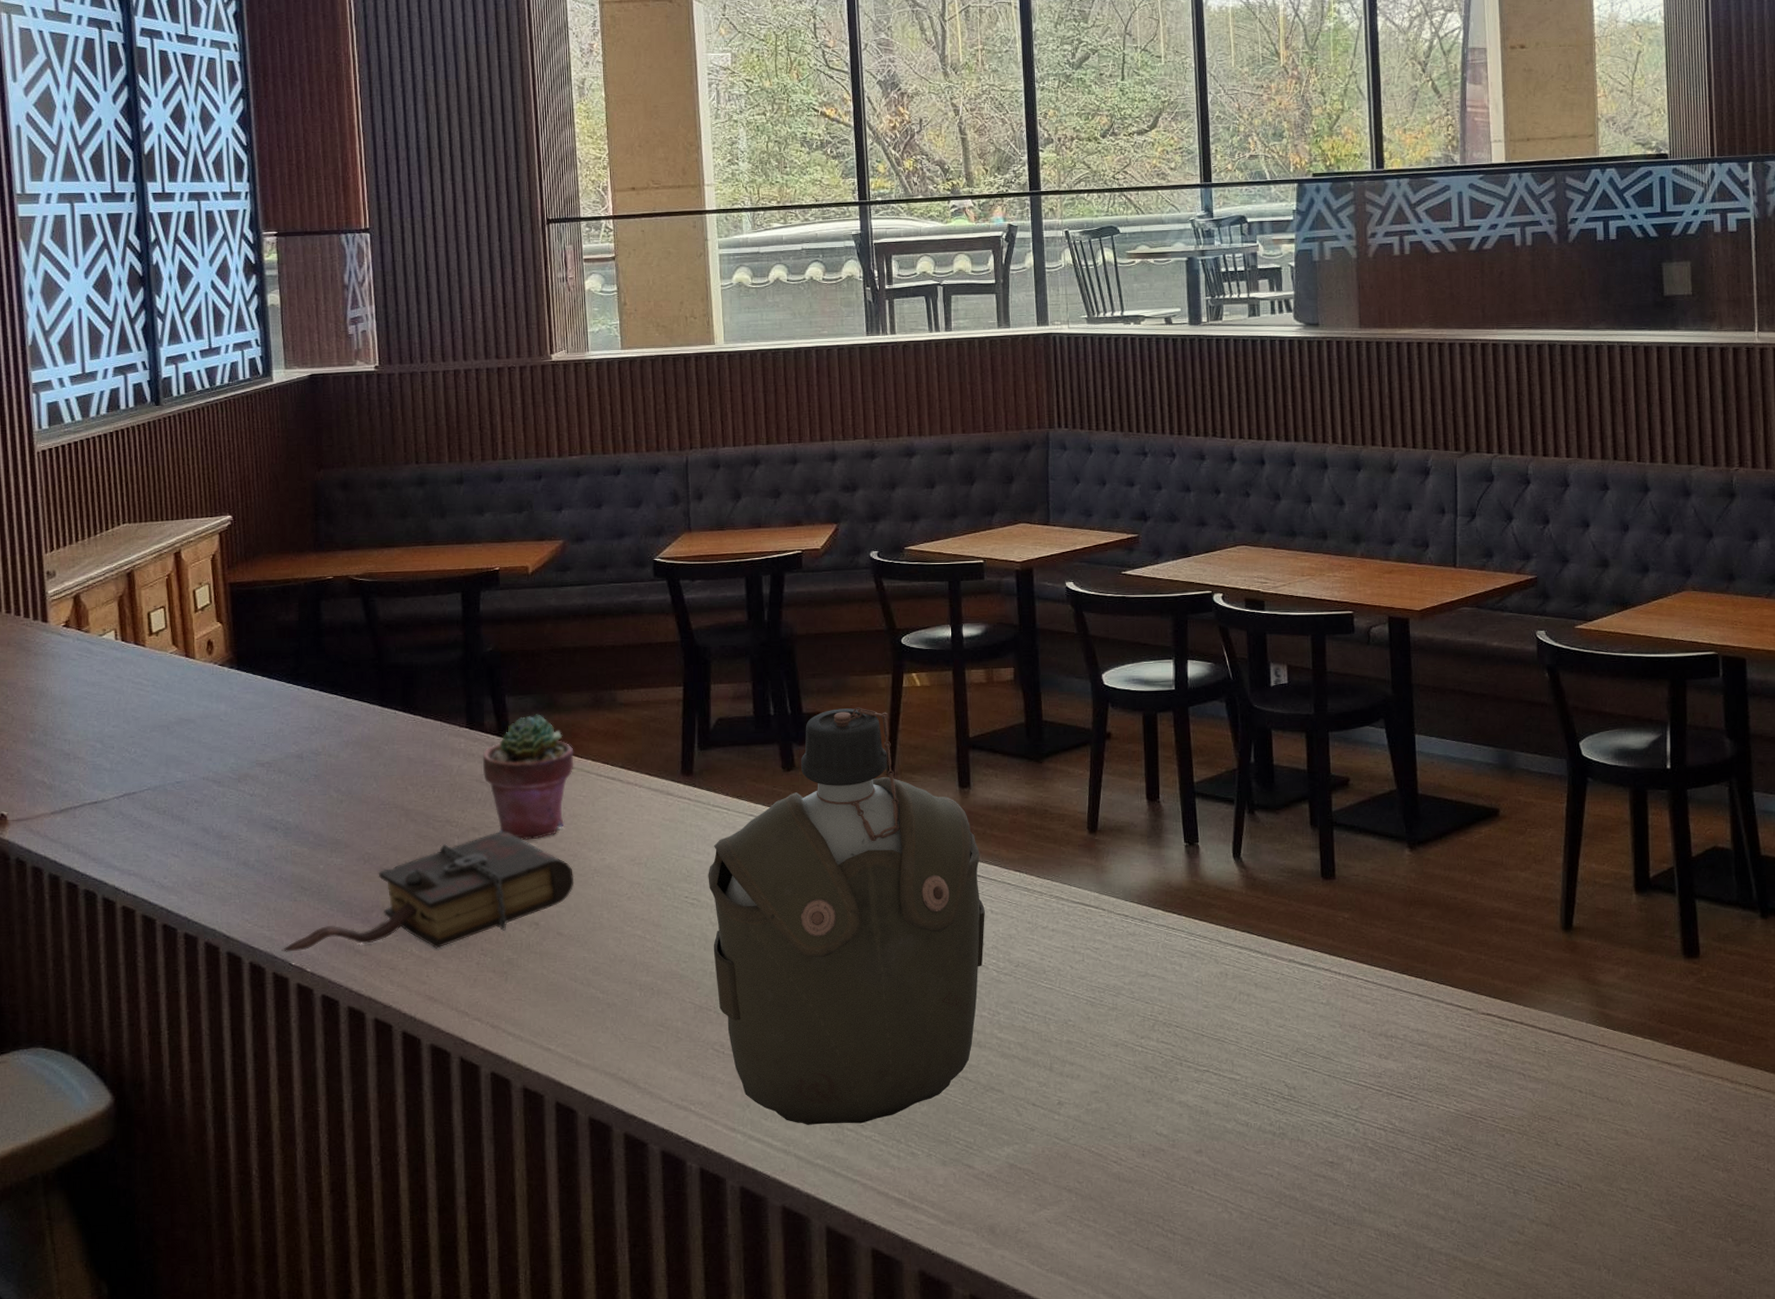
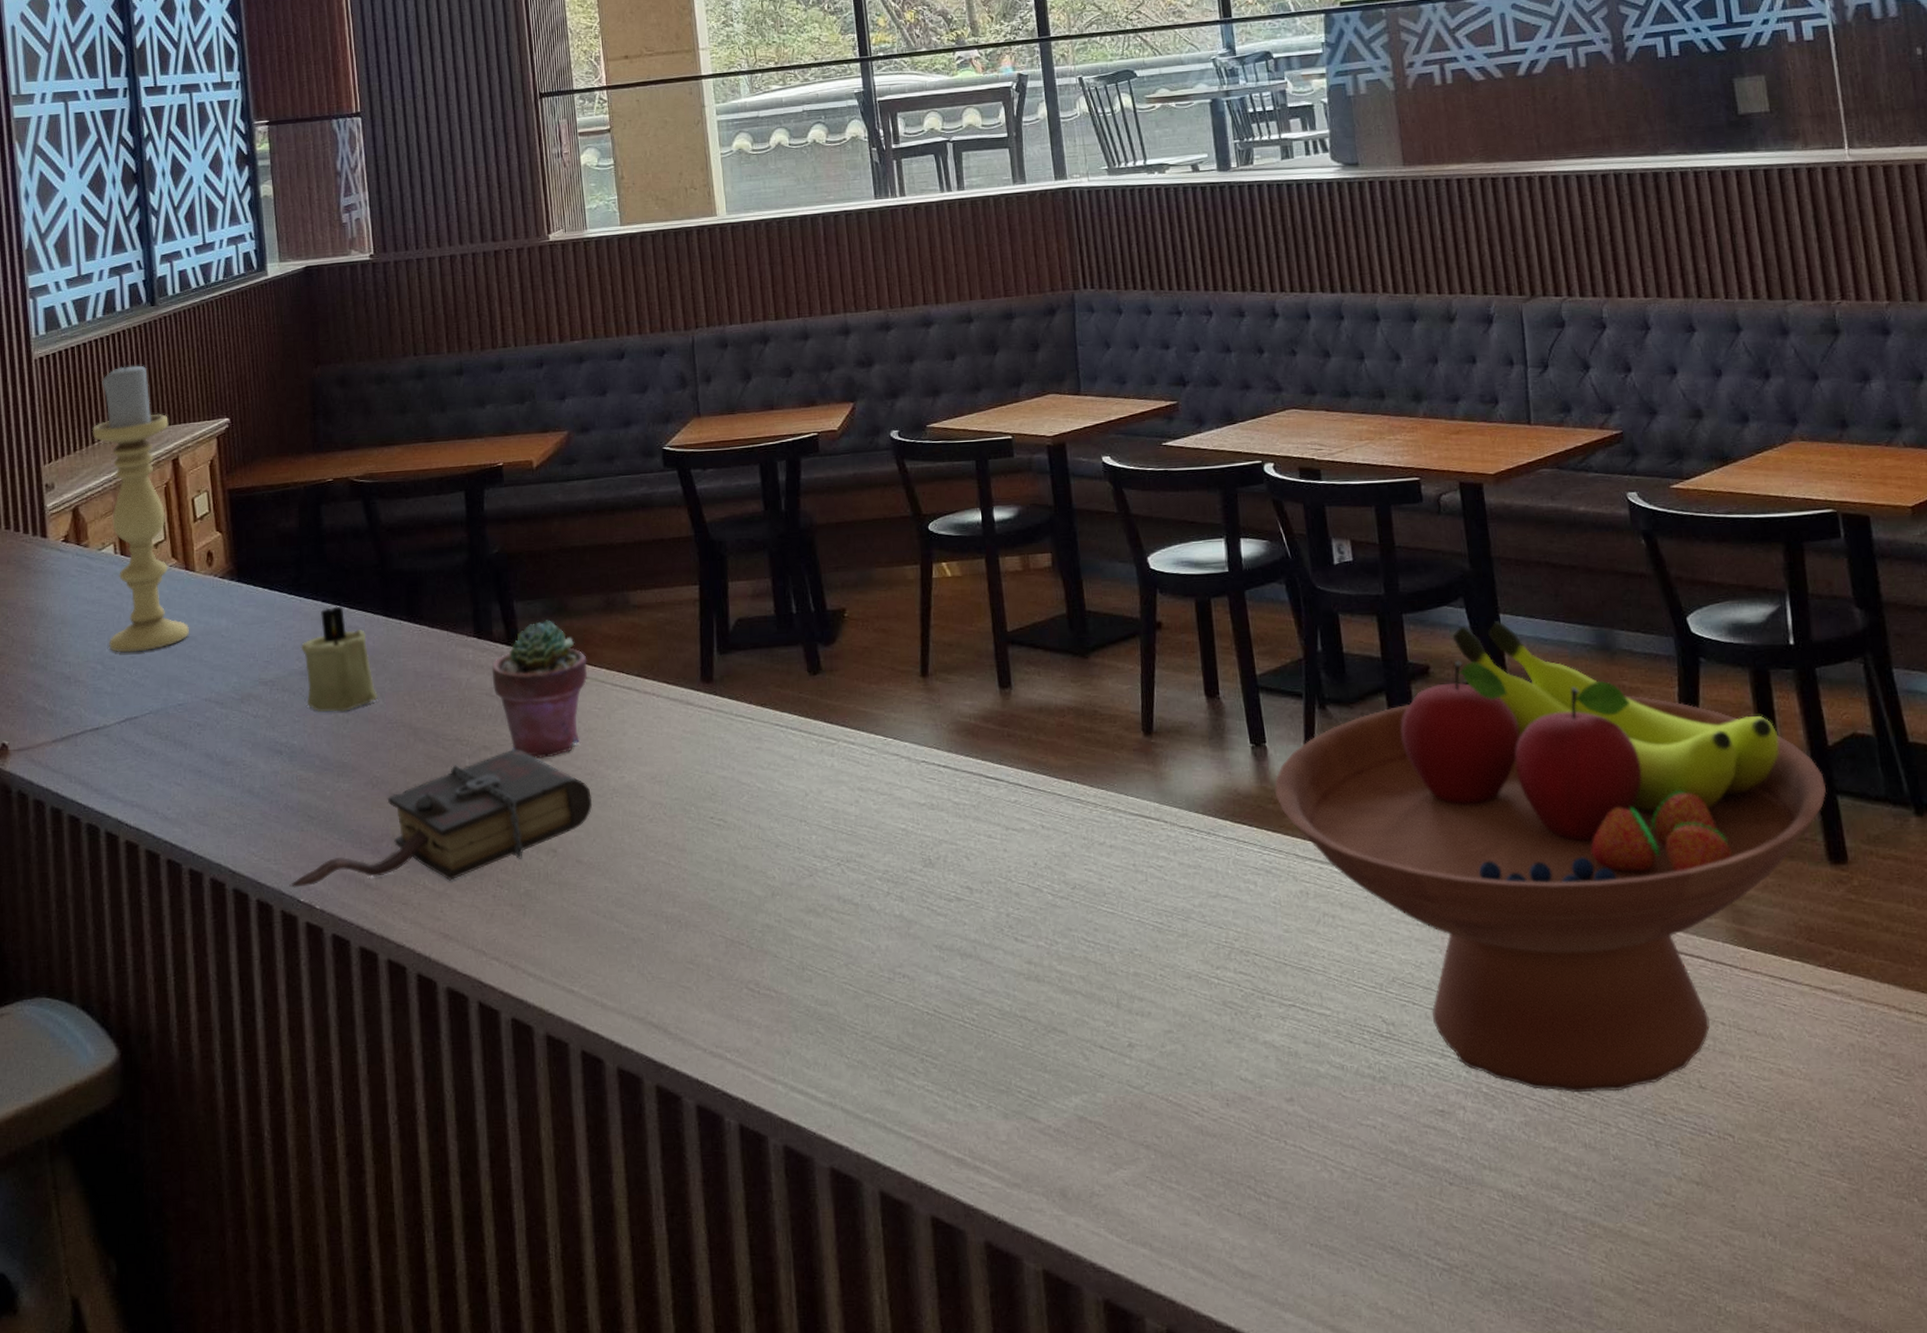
candle holder: none [94,459,188,733] -> present [92,363,189,653]
candle: none [297,695,371,793] -> present [300,606,378,713]
water bottle: present [708,707,985,1125] -> none [734,602,1036,1074]
fruit bowl: none [1203,741,1686,1149] -> present [1274,621,1826,1093]

